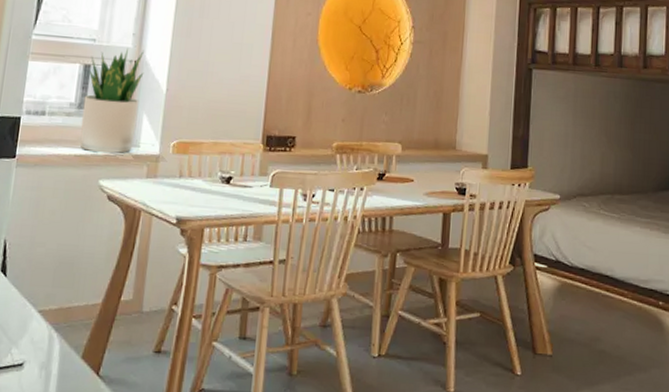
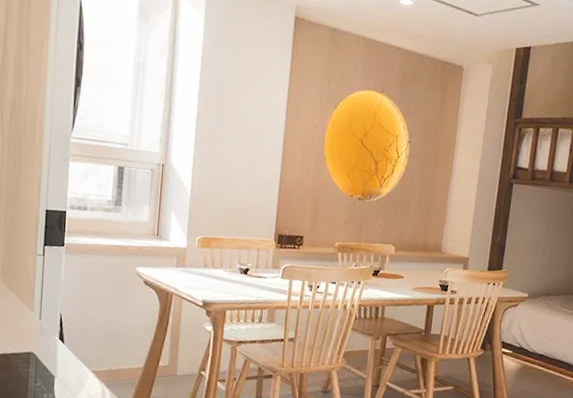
planter: present [80,48,144,154] -> none [118,153,171,246]

